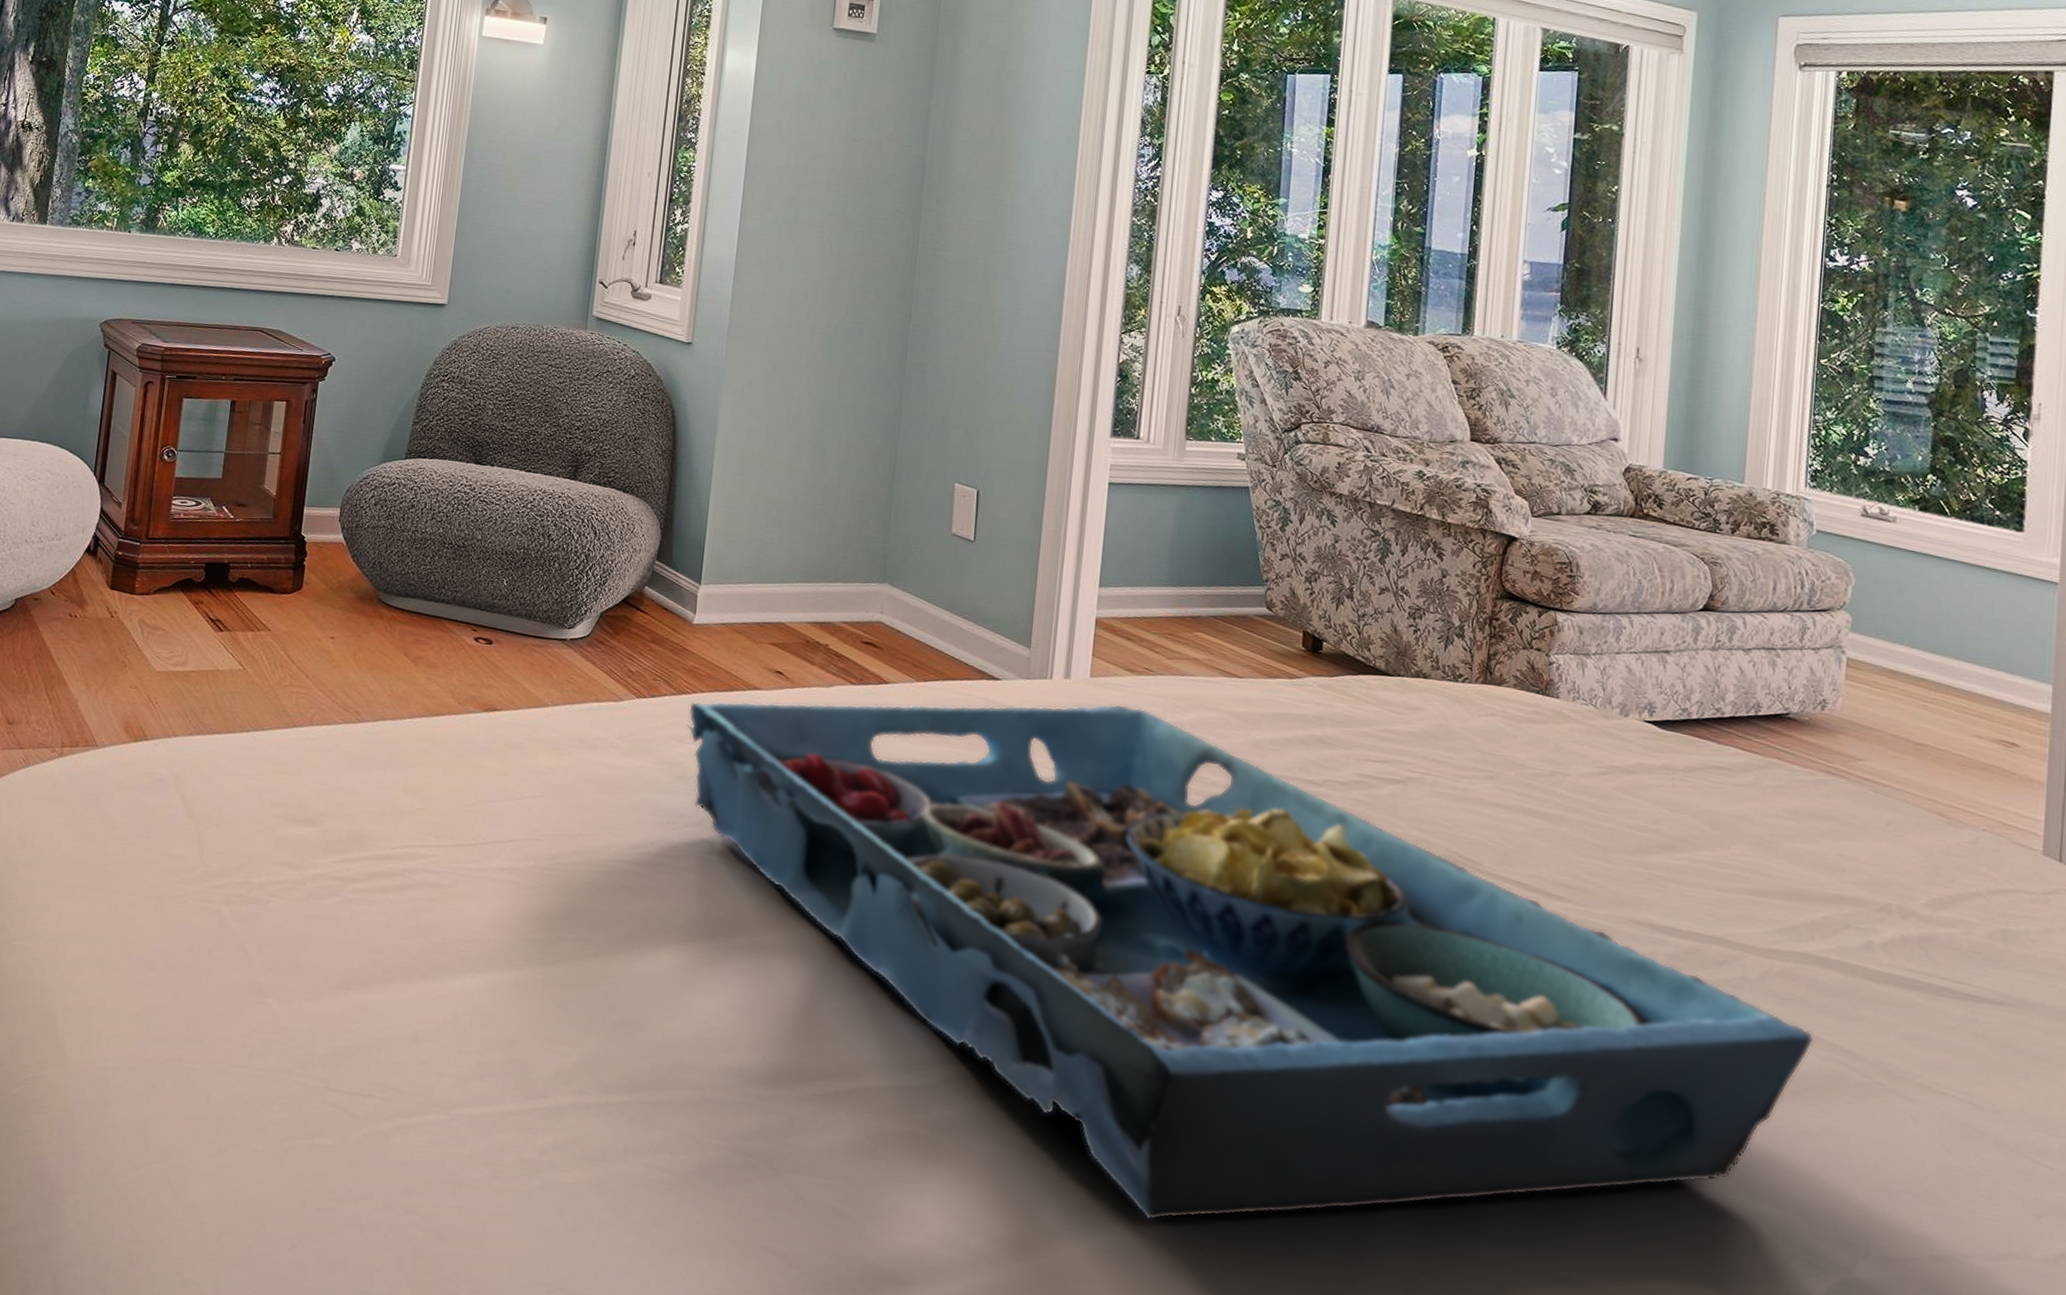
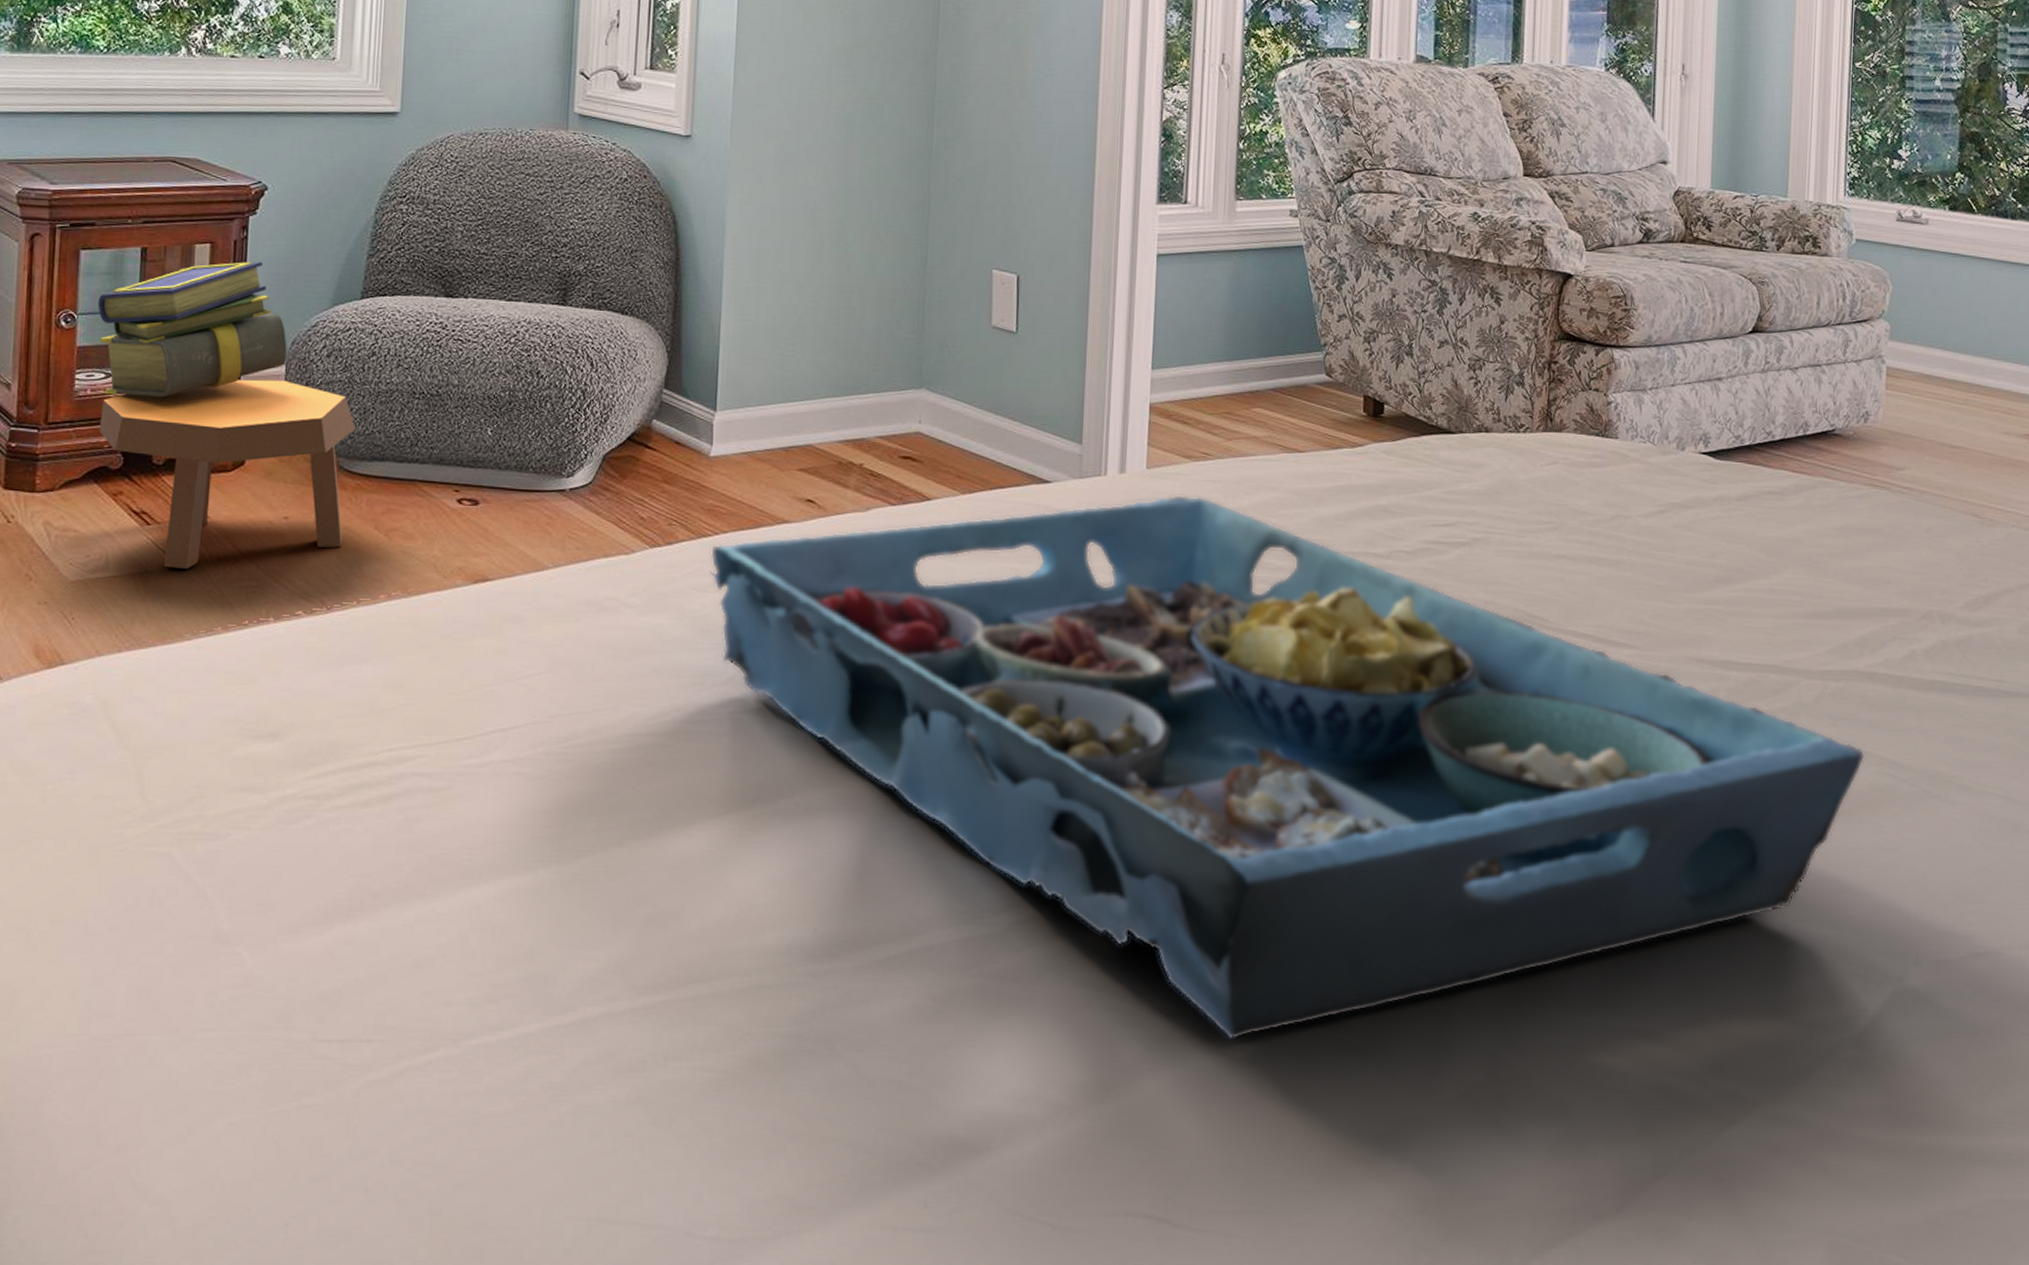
footstool: none [187,517,394,672] -> present [99,379,355,569]
stack of books: none [193,419,343,526] -> present [97,261,287,397]

